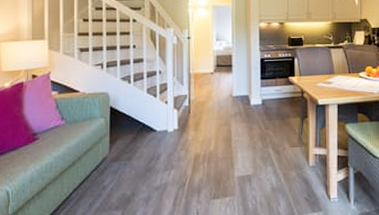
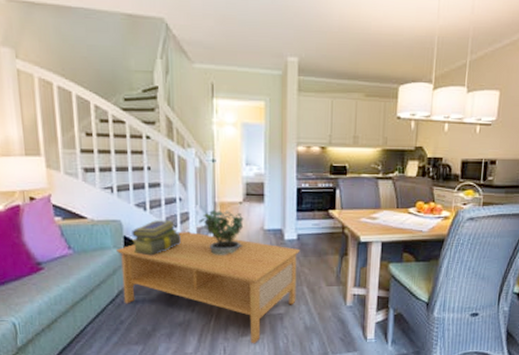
coffee table: none [103,100,266,206] -> present [117,231,301,344]
stack of books: none [116,90,159,124] -> present [131,219,181,256]
potted plant: none [176,80,215,121] -> present [199,209,244,255]

